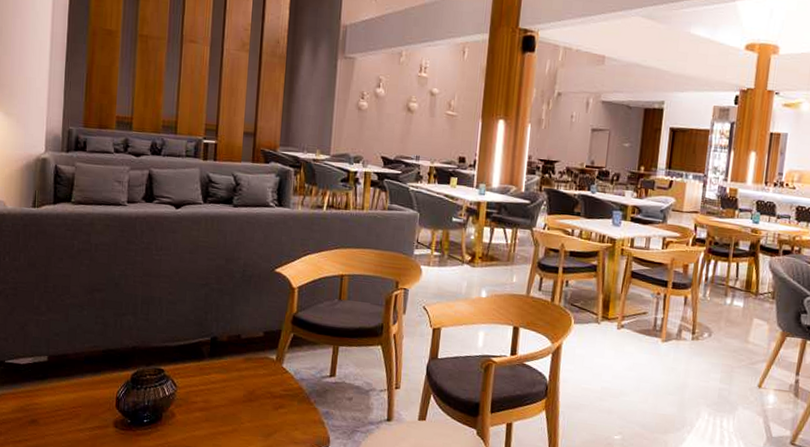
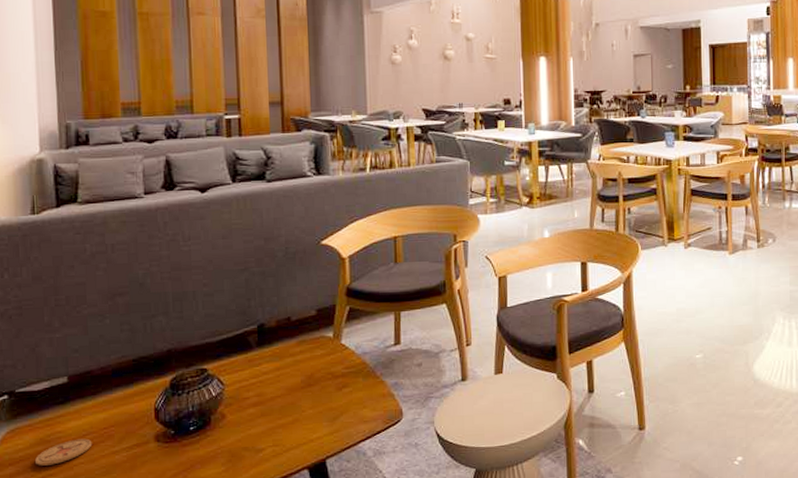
coaster: none [15,412,62,432] -> present [35,438,92,466]

